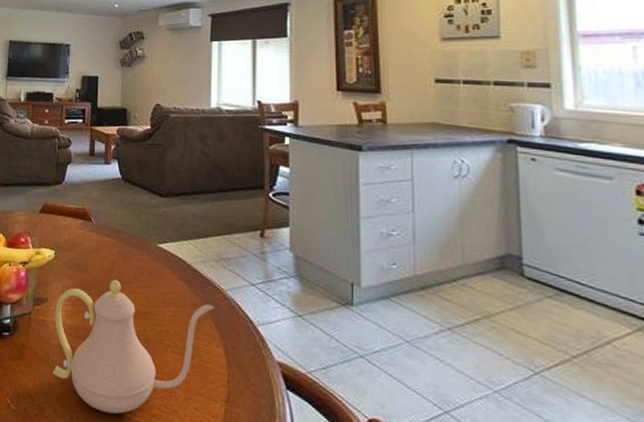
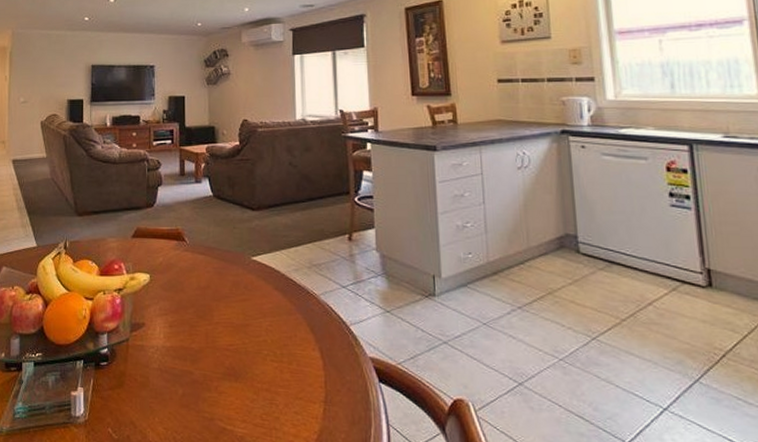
teapot: present [53,279,215,414] -> none [153,297,309,429]

